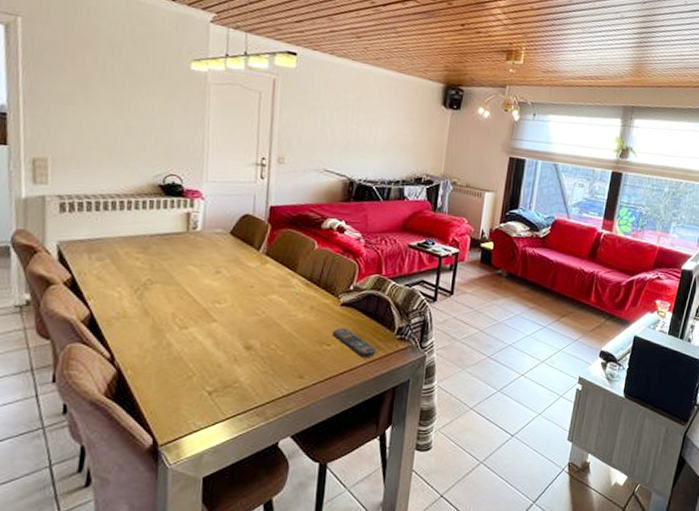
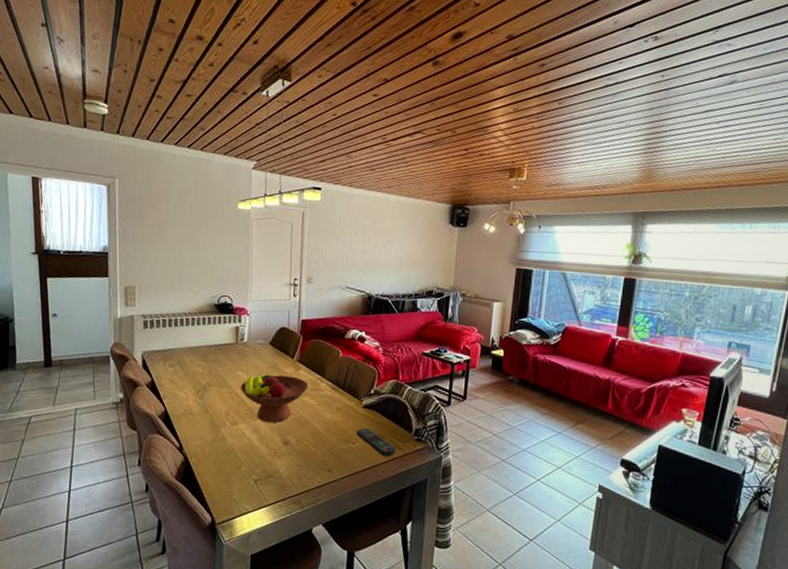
fruit bowl: none [191,269,277,326] -> present [240,374,309,423]

